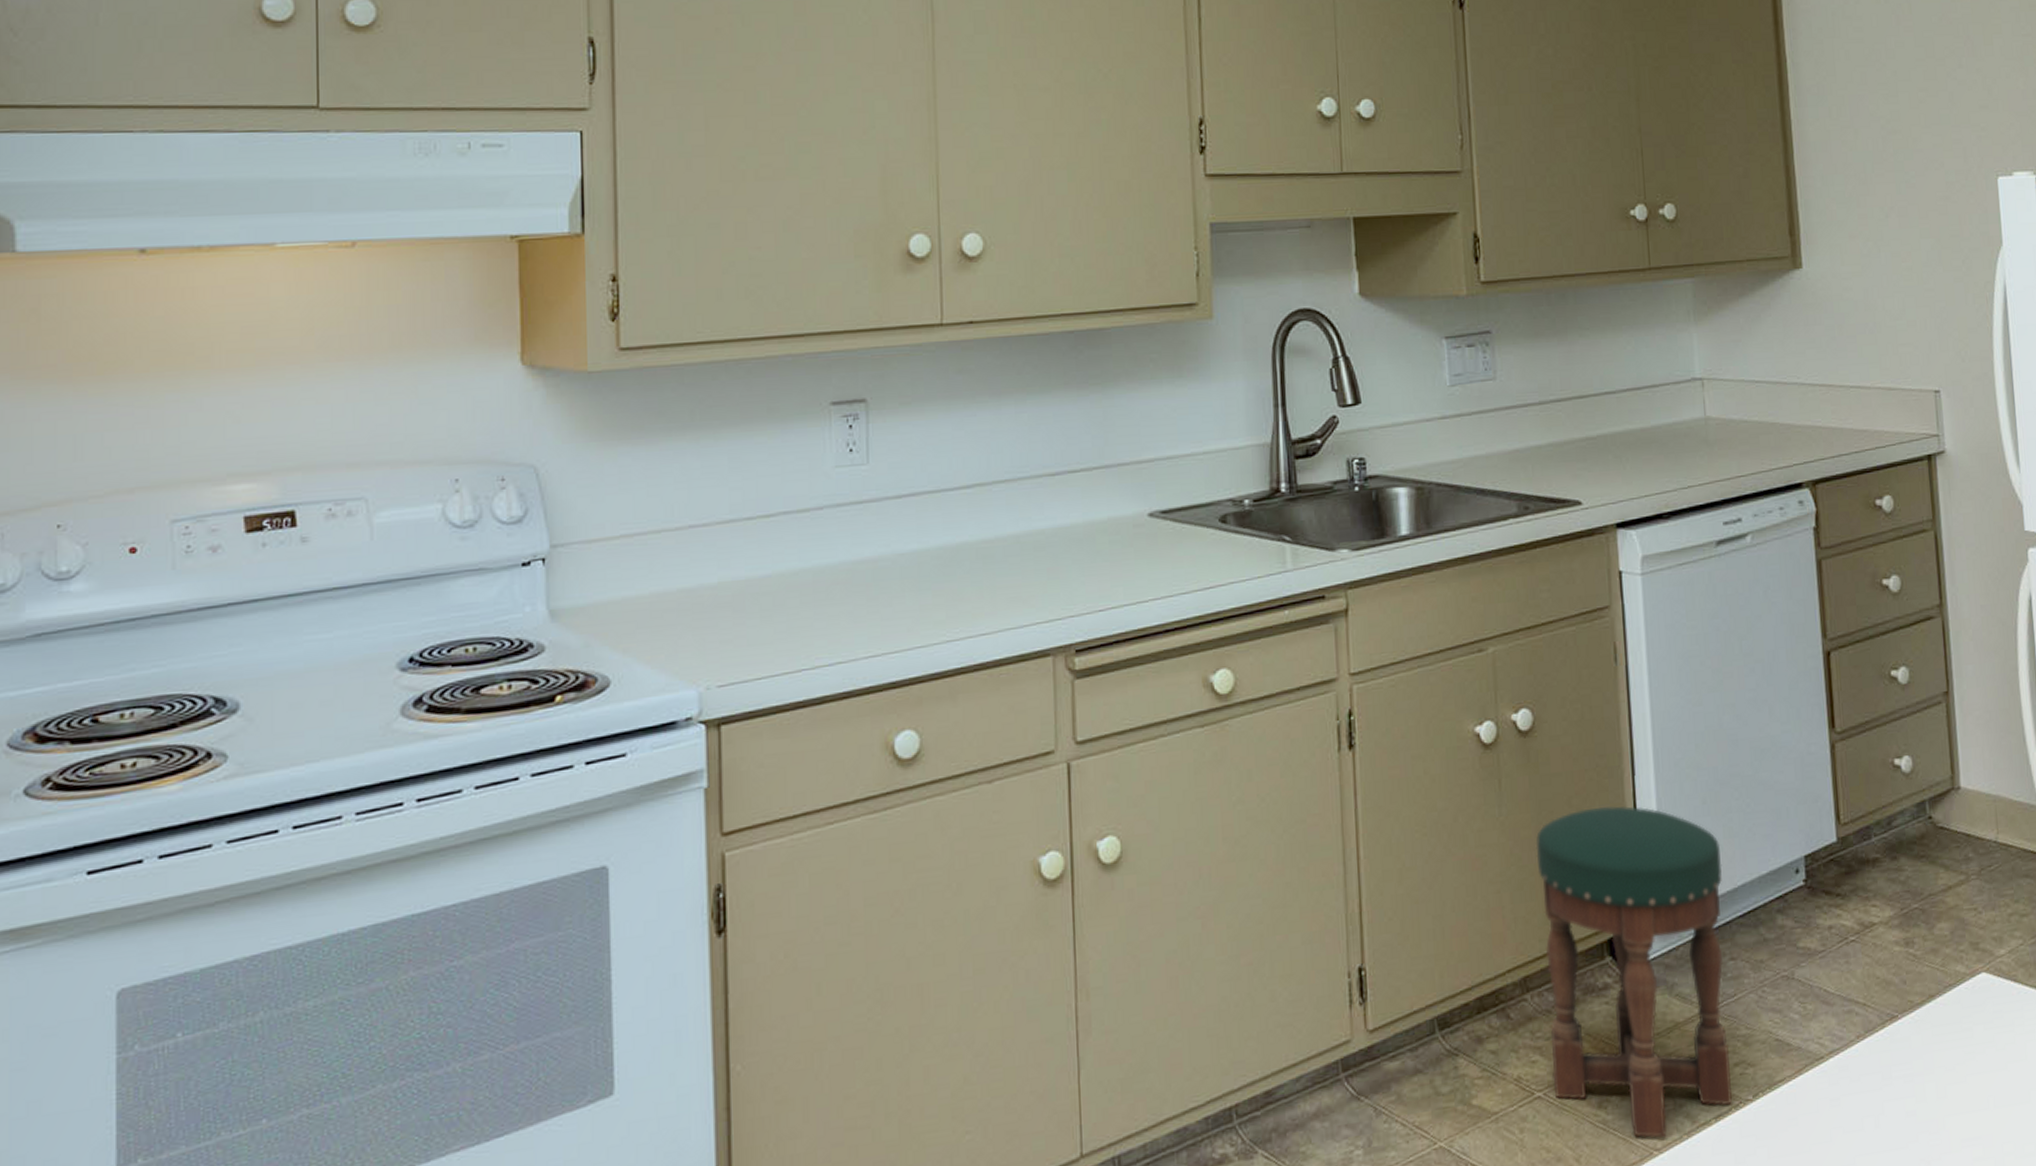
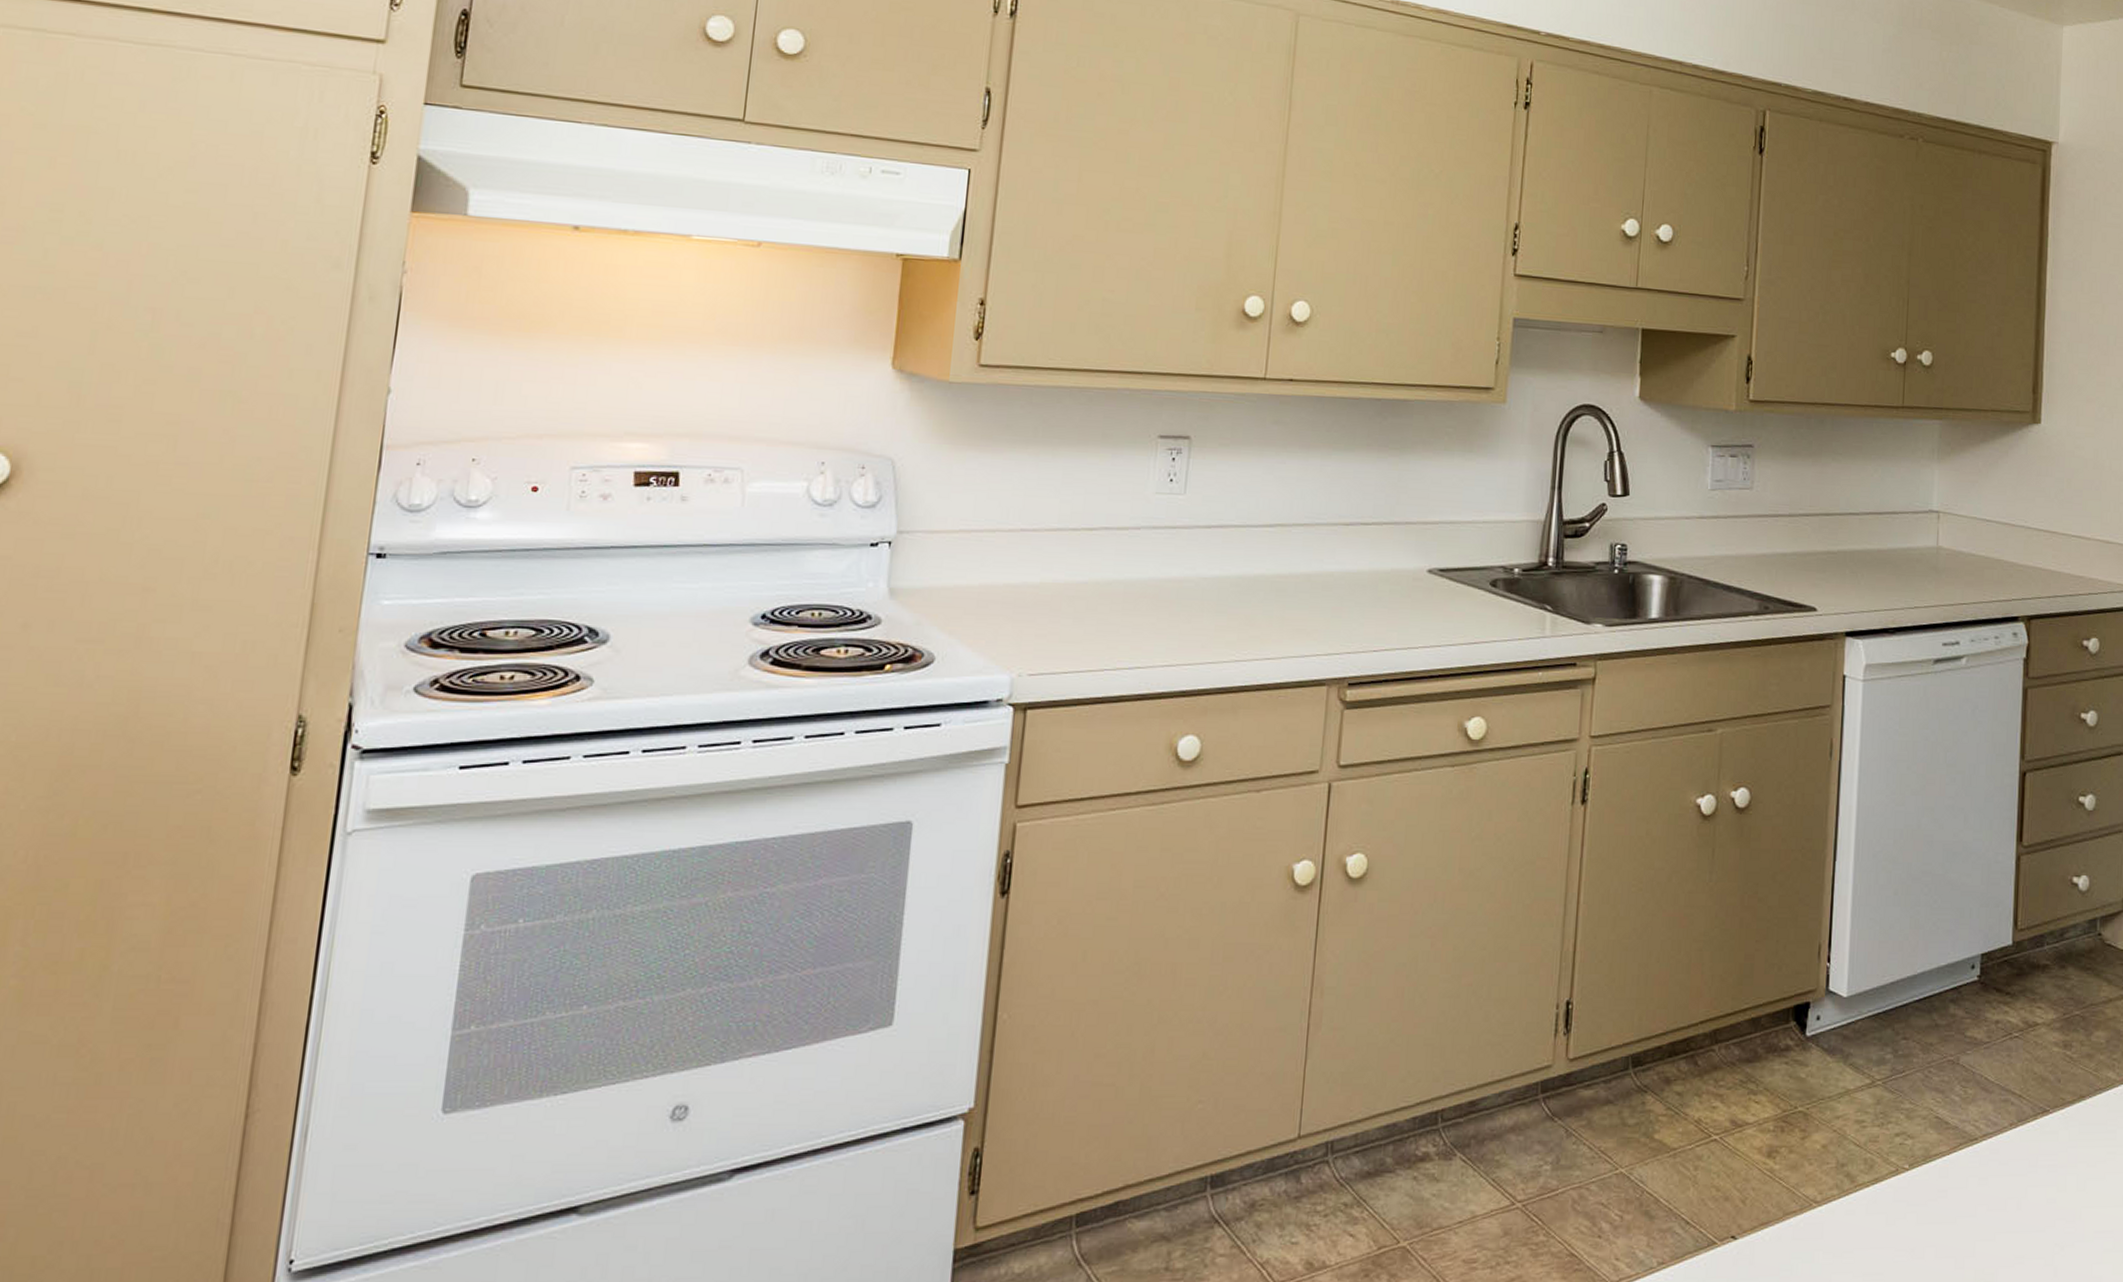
stool: present [1535,806,1732,1138] -> none [1729,886,1906,1192]

